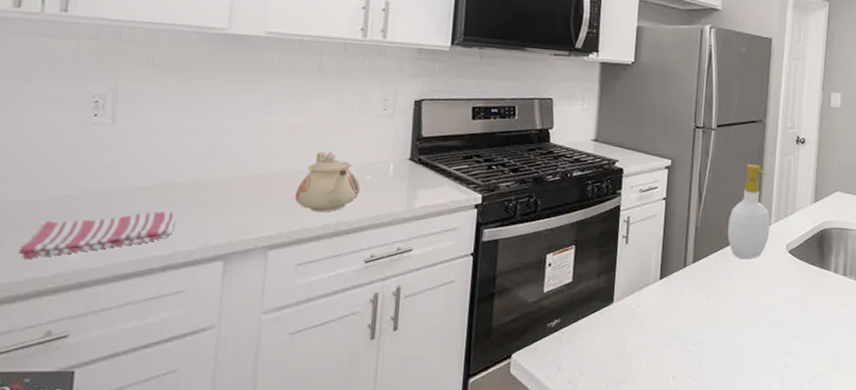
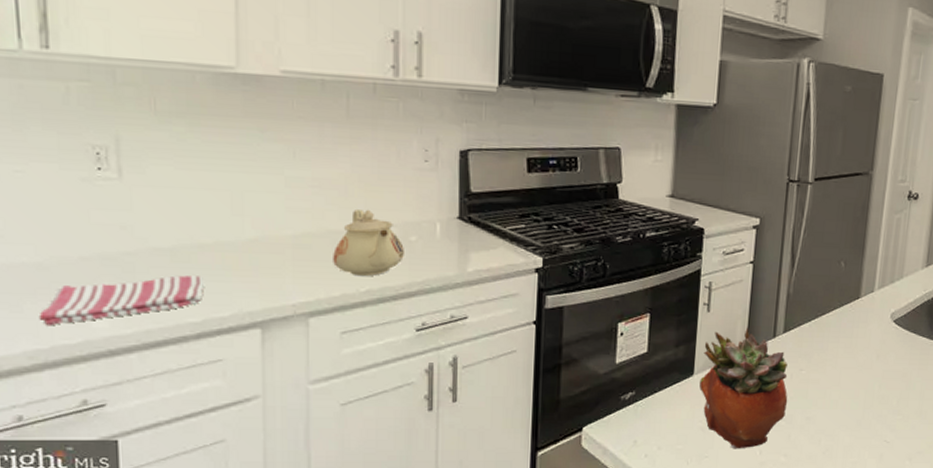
succulent planter: none [618,258,698,374] -> present [699,327,788,449]
soap bottle: present [727,164,771,259] -> none [824,223,874,329]

